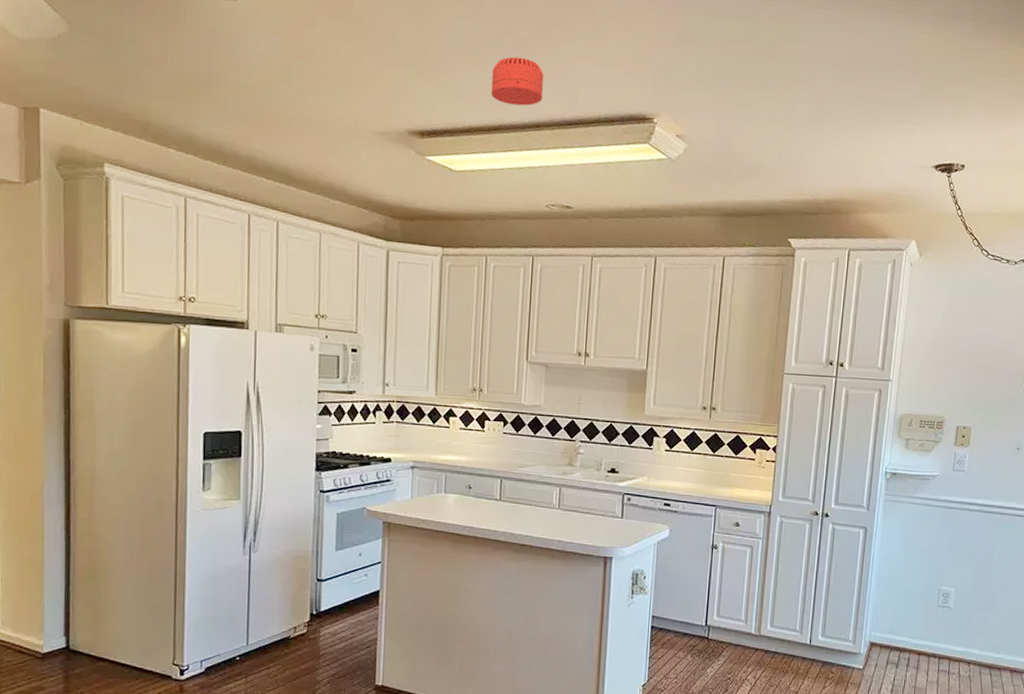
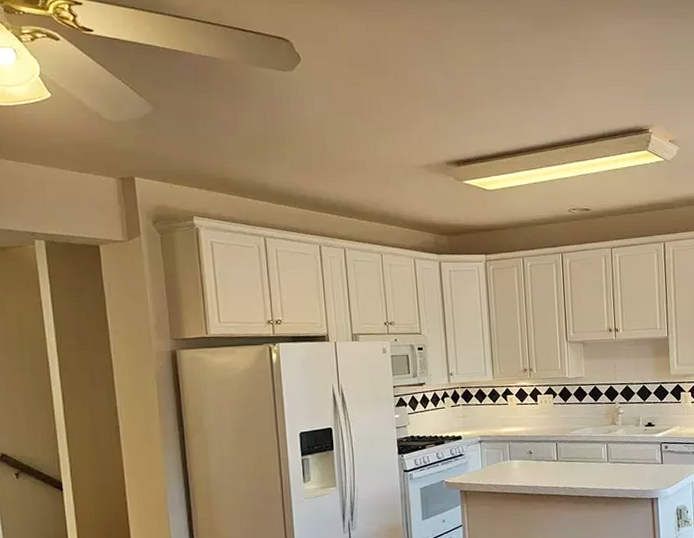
smoke detector: present [490,56,544,106] -> none [510,91,555,131]

